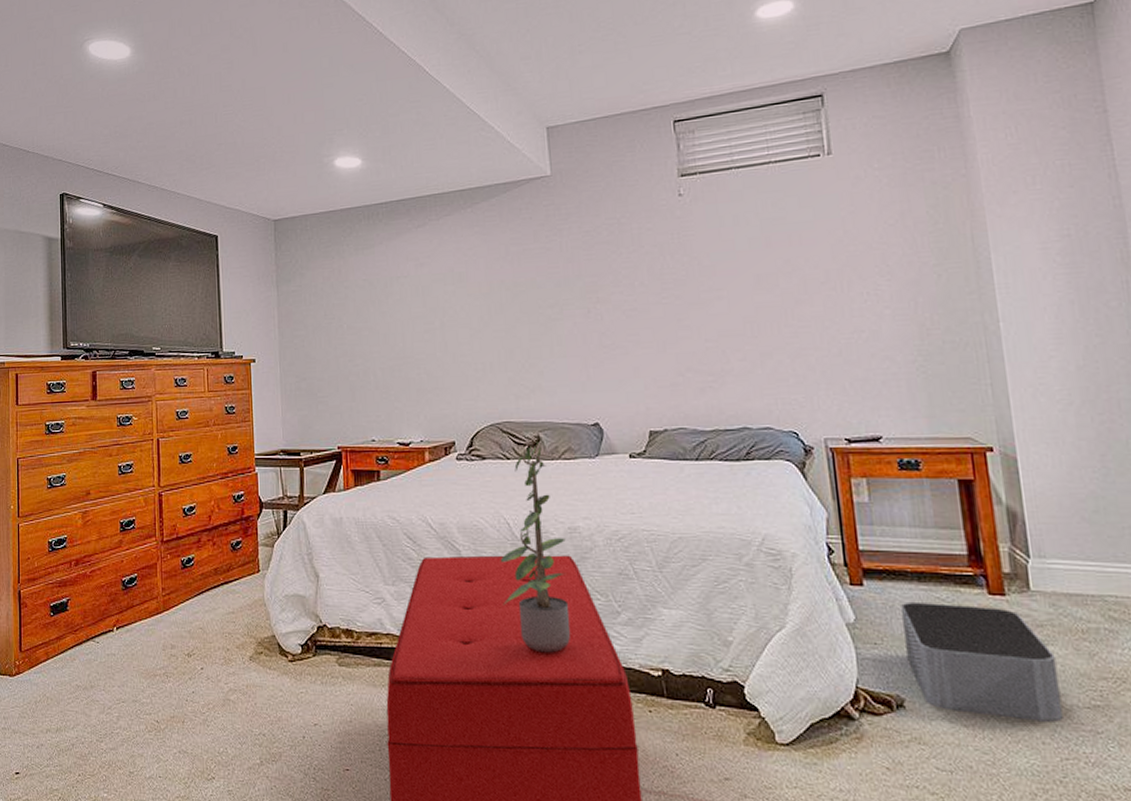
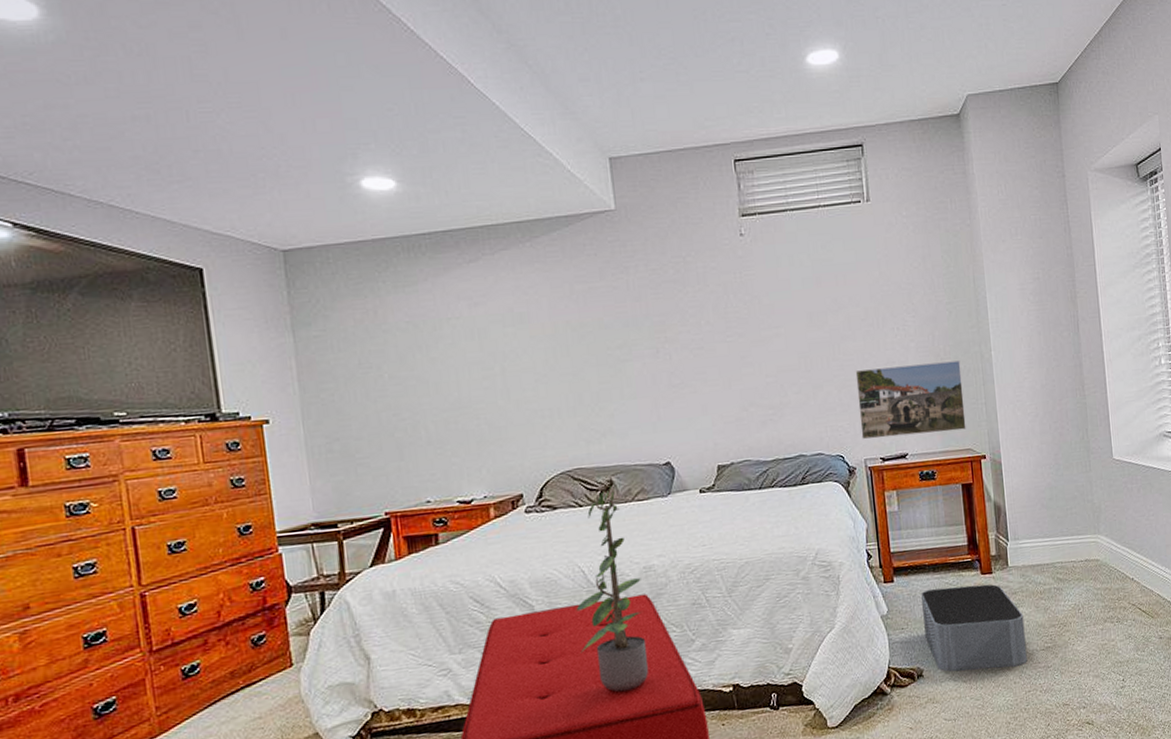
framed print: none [813,332,964,417] -> present [855,360,966,440]

